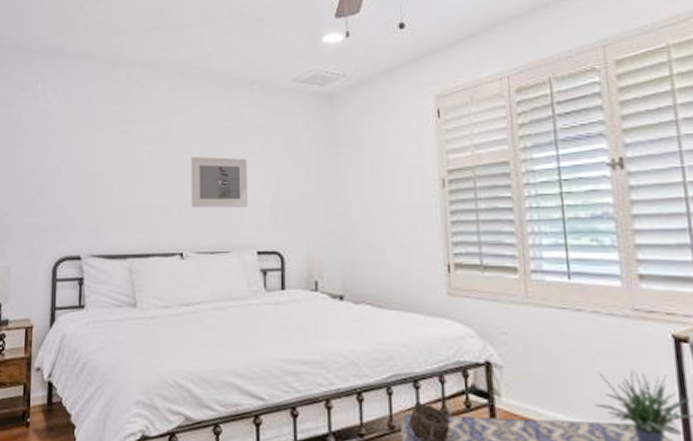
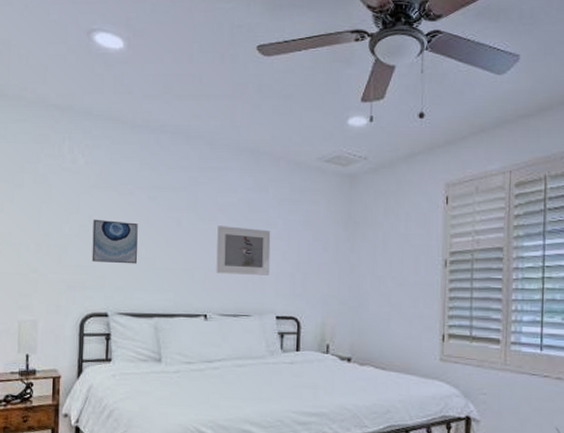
wall art: none [64,158,110,203] -> present [91,219,138,264]

